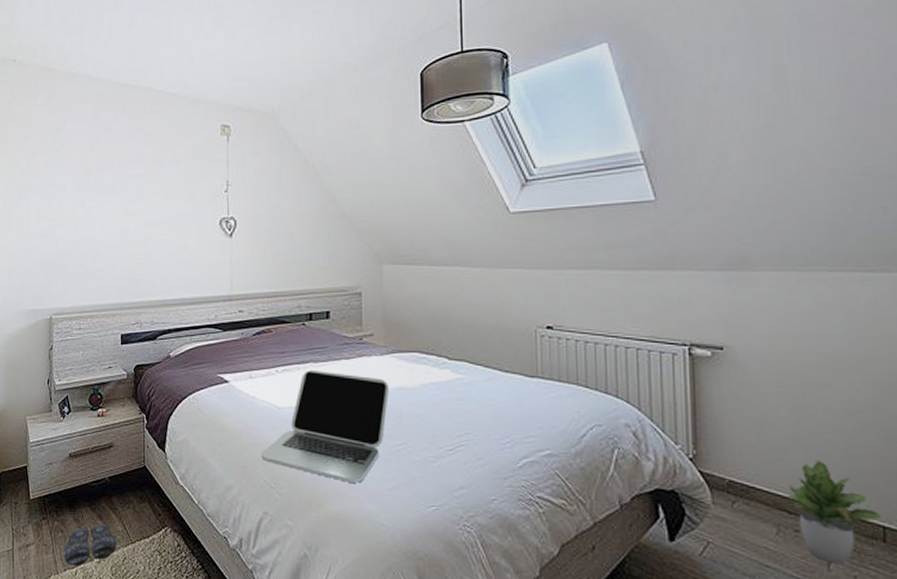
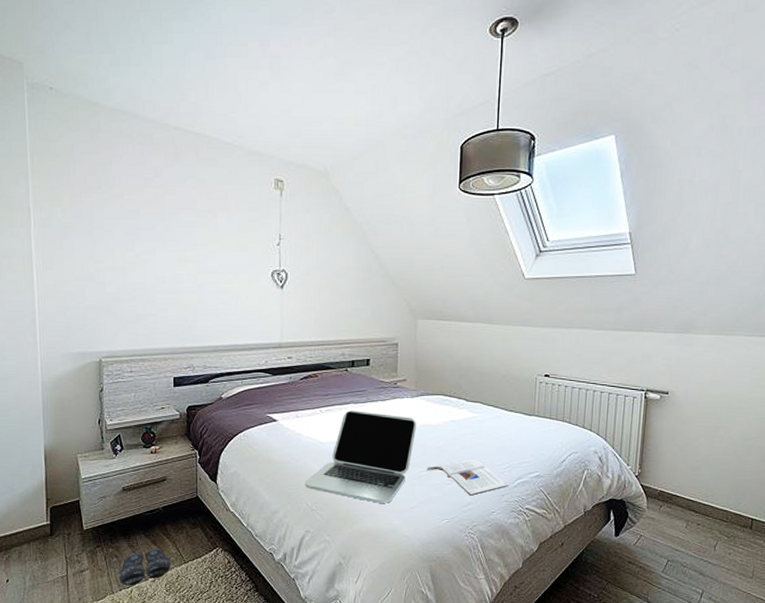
magazine: none [404,431,512,478] -> present [427,459,509,496]
potted plant: present [786,460,883,565] -> none [695,474,752,546]

